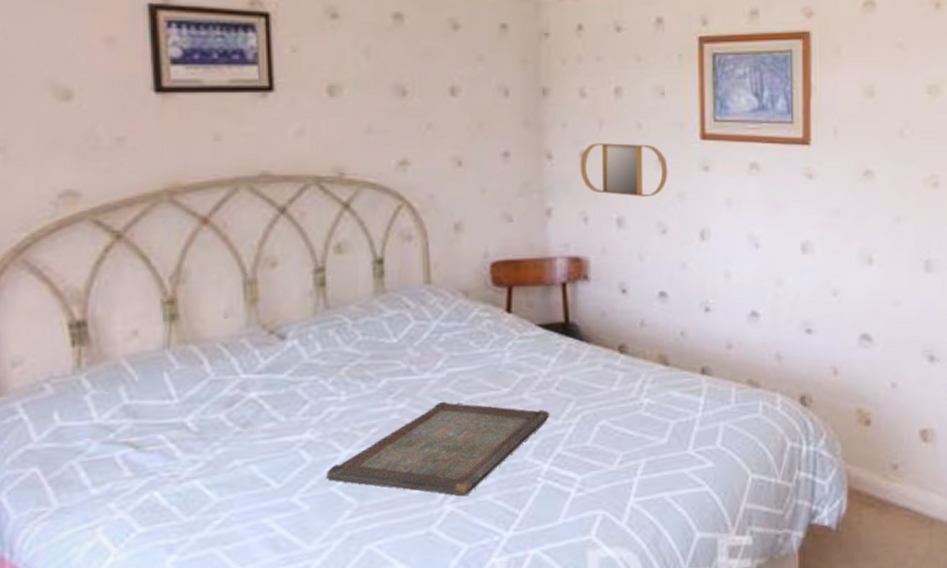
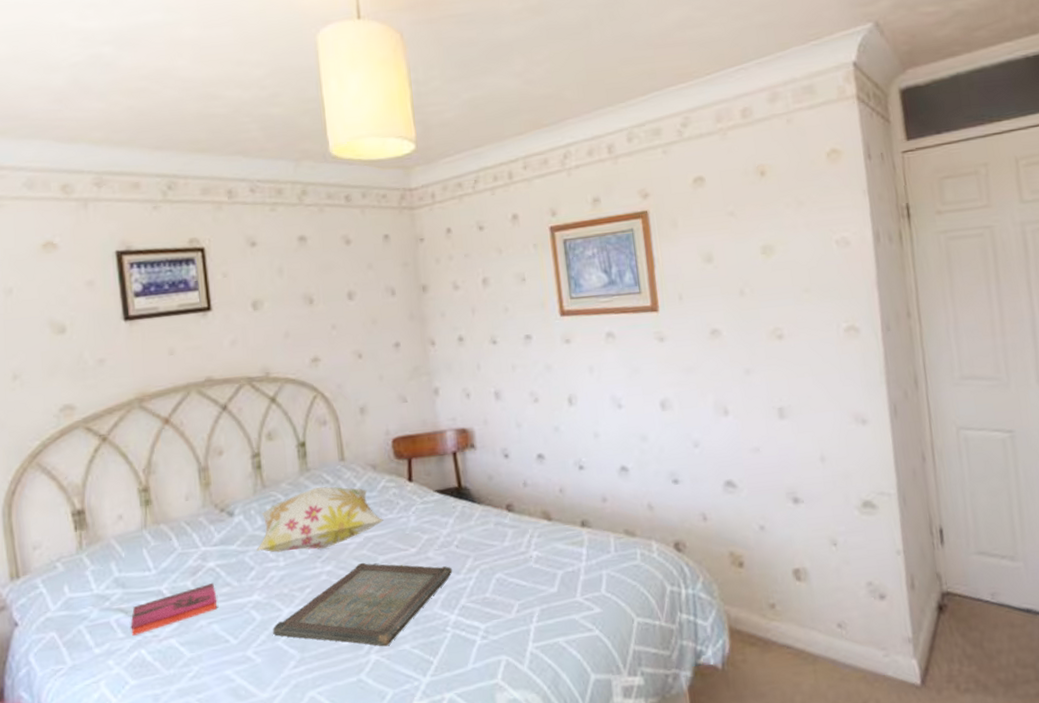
hardback book: none [142,416,258,475] -> present [131,582,217,636]
decorative pillow: none [312,312,473,385] -> present [256,486,383,553]
home mirror: present [580,143,668,197] -> none [458,324,535,372]

